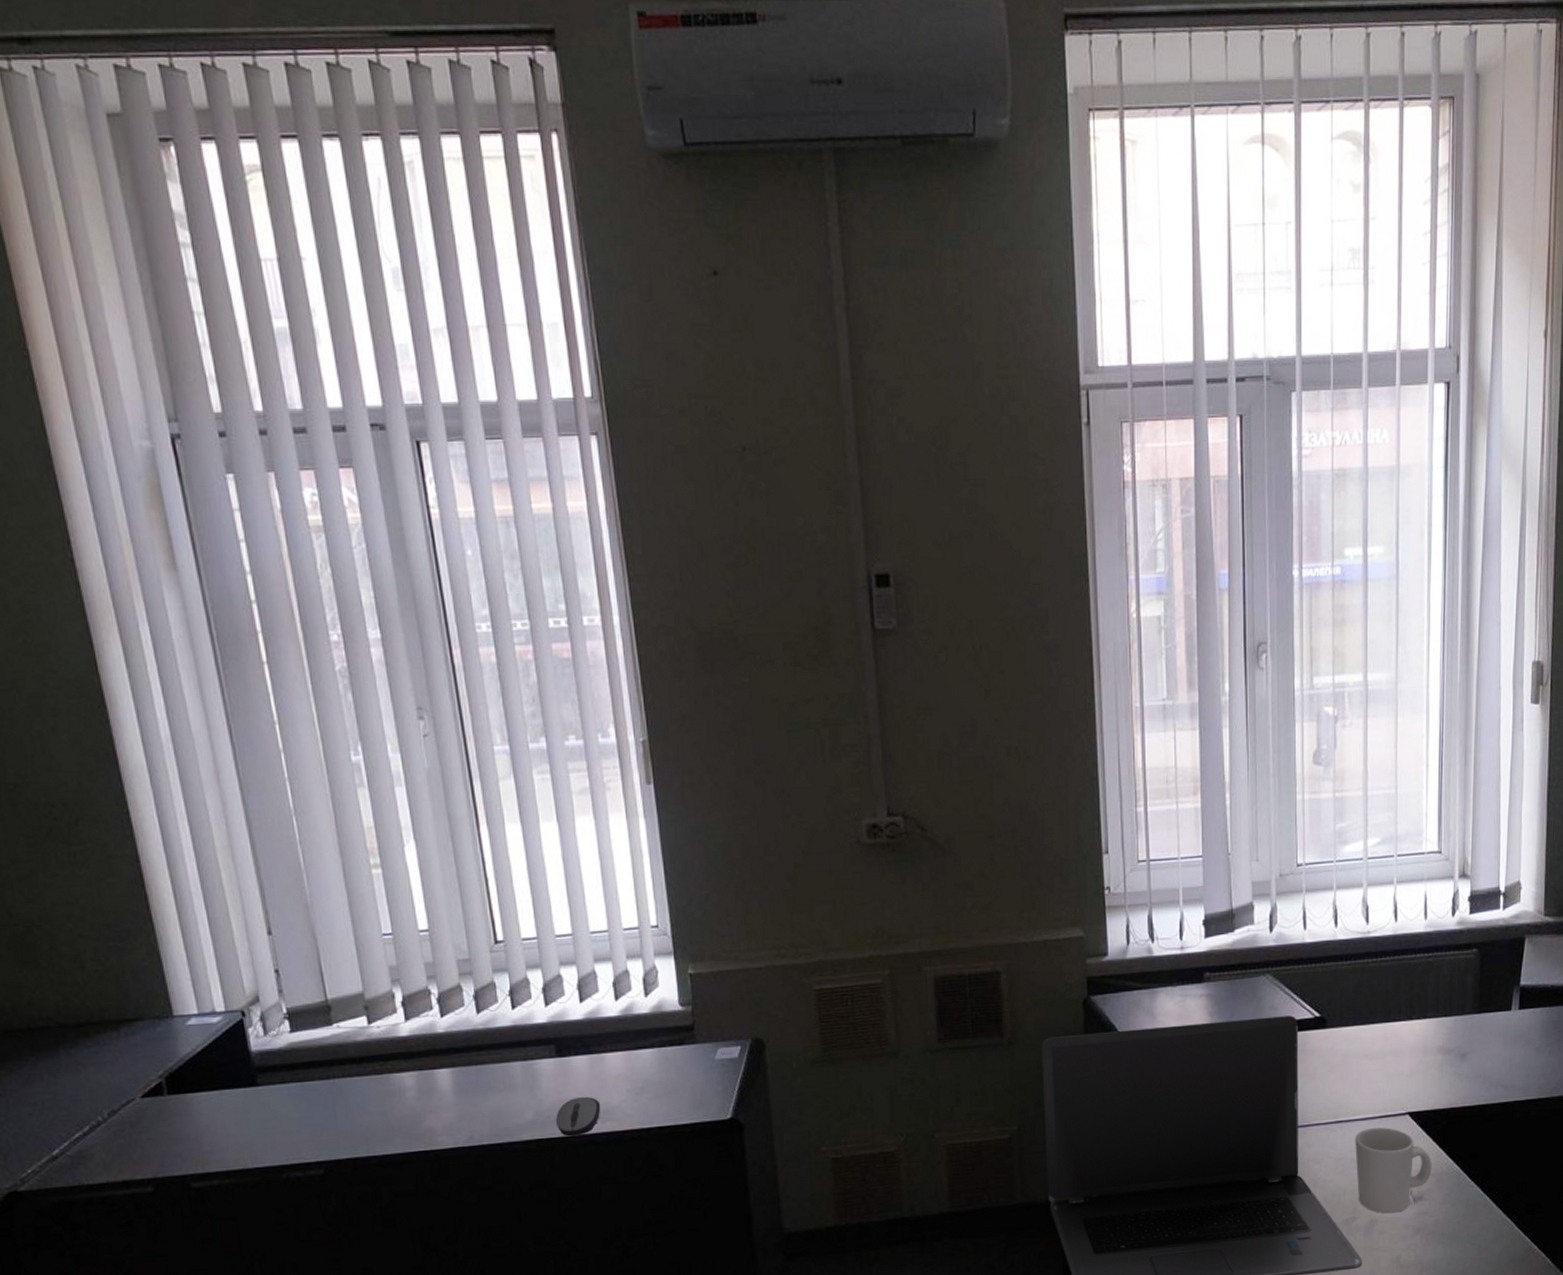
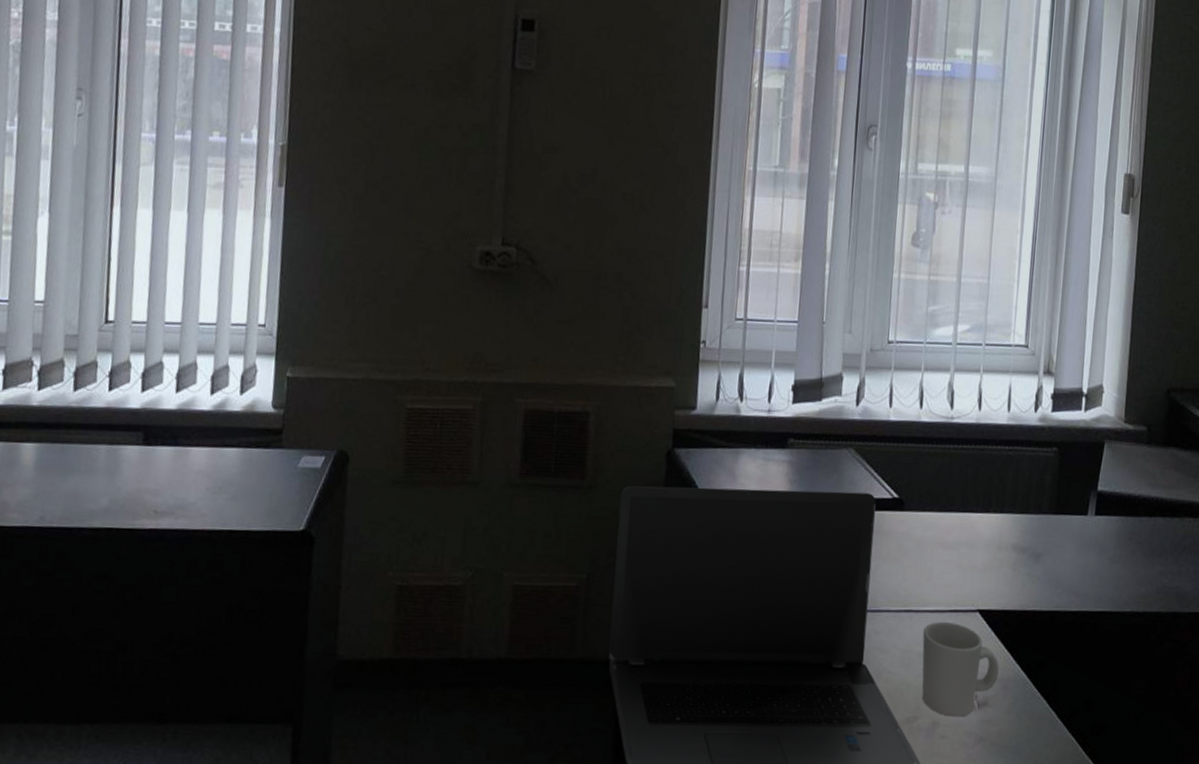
computer mouse: present [555,1096,601,1137] -> none [129,489,177,530]

